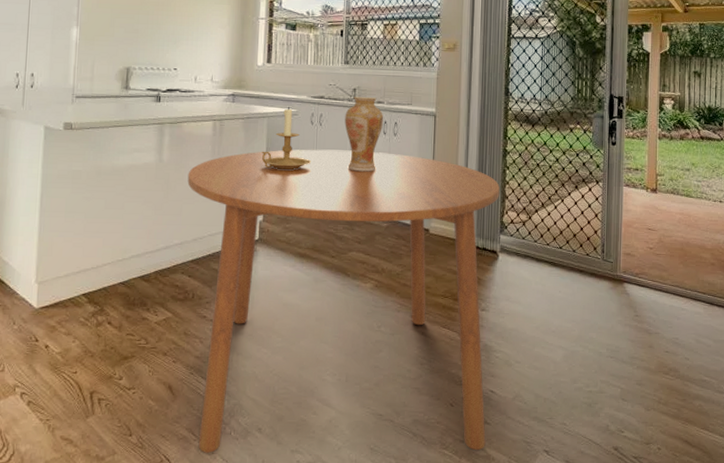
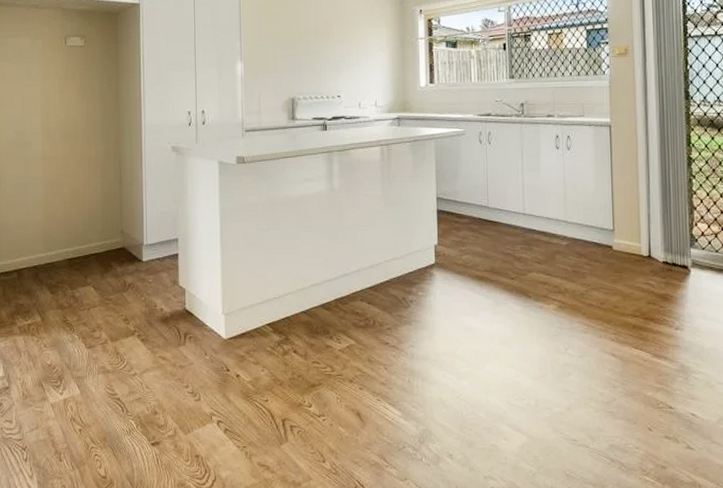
dining table: present [187,149,500,453] -> none [359,168,690,479]
candle holder: present [261,106,312,170] -> none [431,126,483,191]
vase: present [345,97,384,172] -> none [514,111,556,189]

